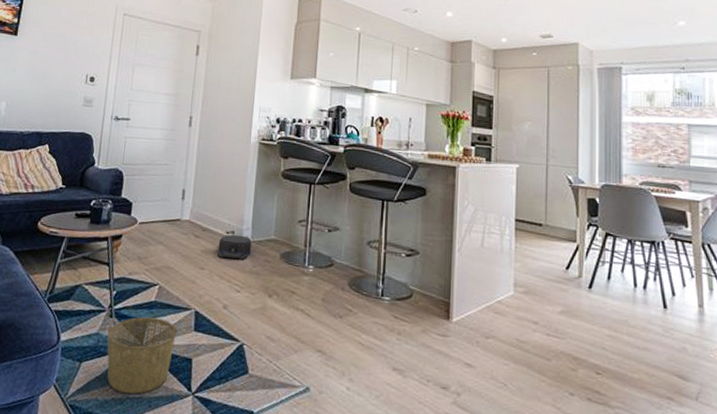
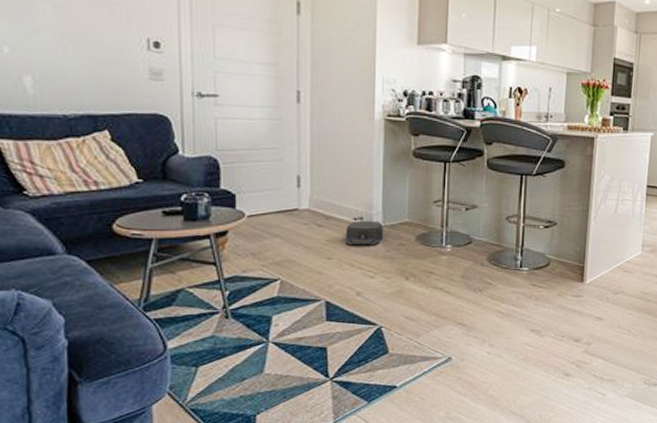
basket: present [107,316,178,395] -> none [224,313,308,390]

